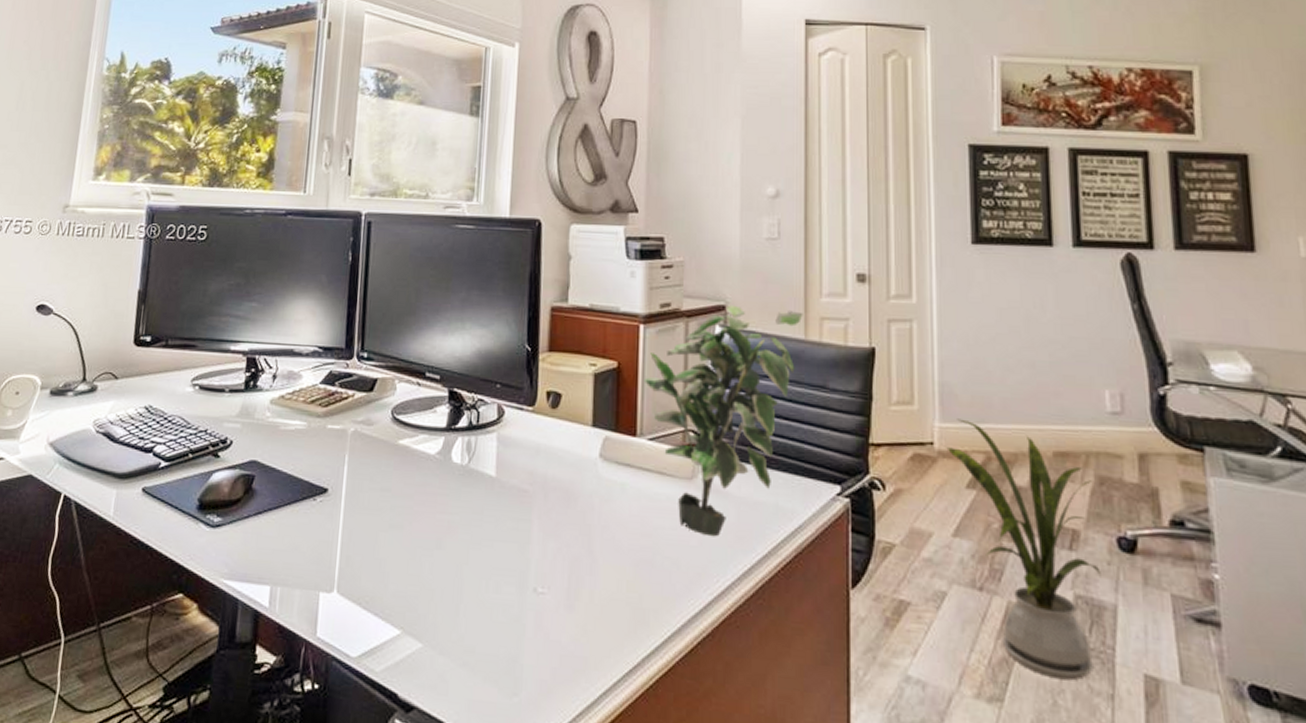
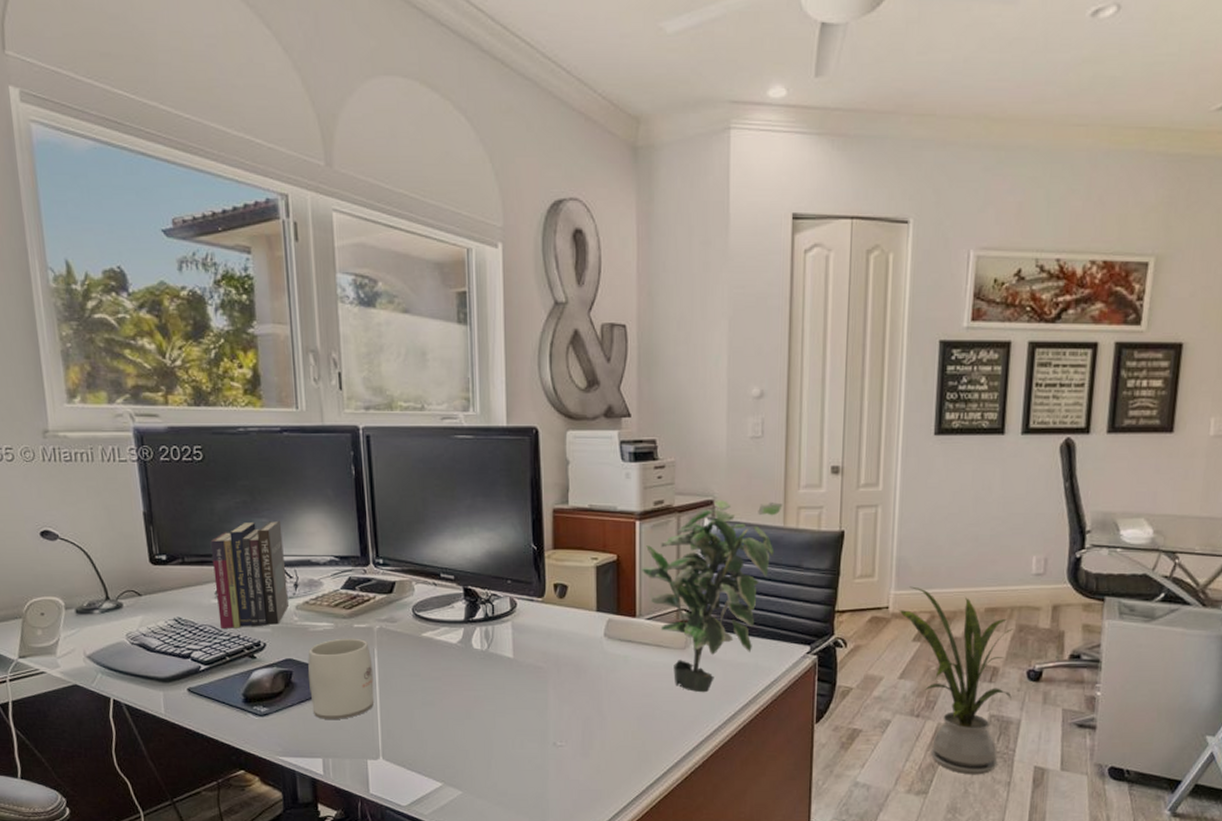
books: none [189,305,271,422] -> present [210,520,289,630]
mug: none [269,440,342,538] -> present [307,638,374,719]

